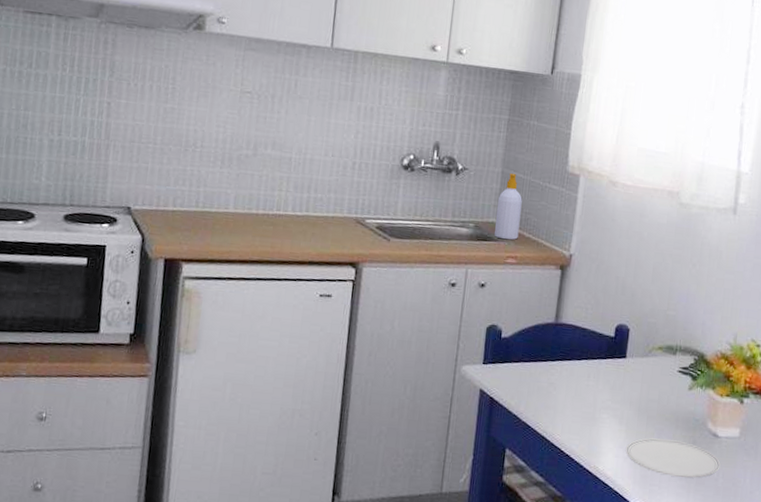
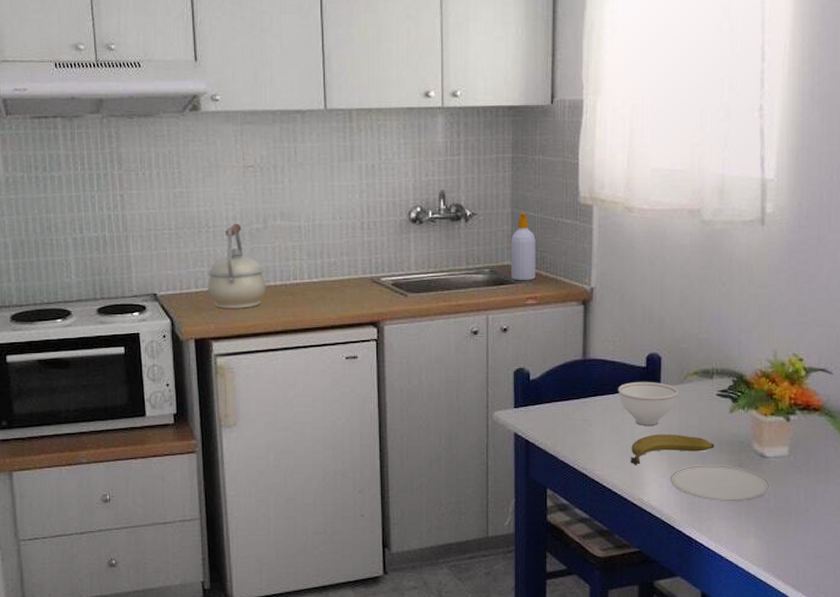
kettle: none [185,146,249,234] -> present [207,223,267,309]
bowl: none [585,350,643,395] -> present [618,381,679,425]
fruit: none [589,404,672,433] -> present [630,434,715,465]

